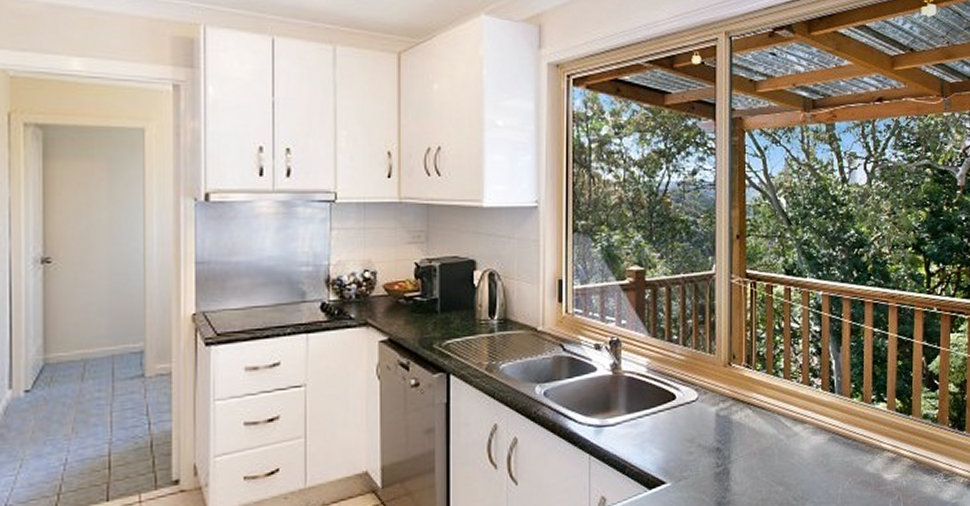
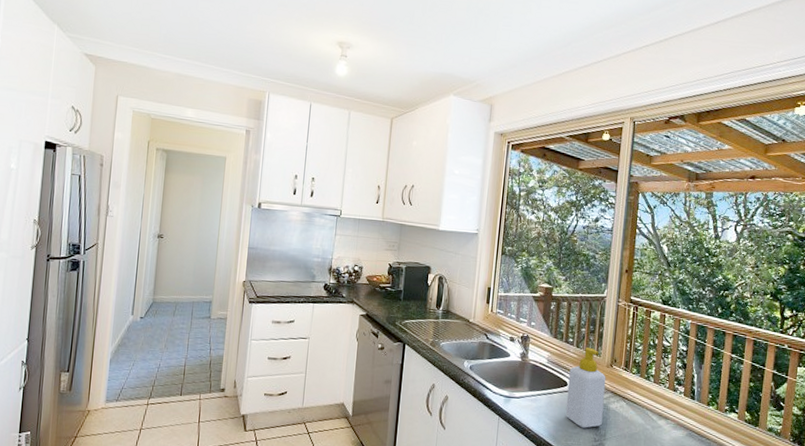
soap bottle: none [676,343,724,452] -> present [565,347,606,428]

